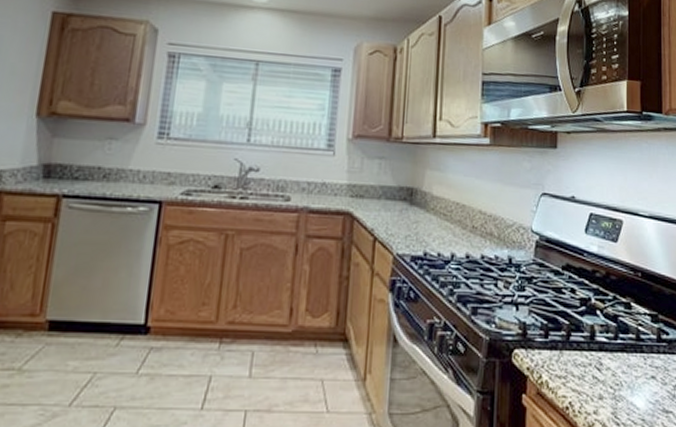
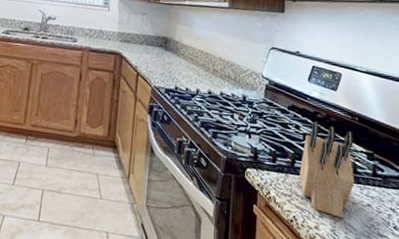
knife block: none [575,282,638,397] -> present [299,121,355,218]

